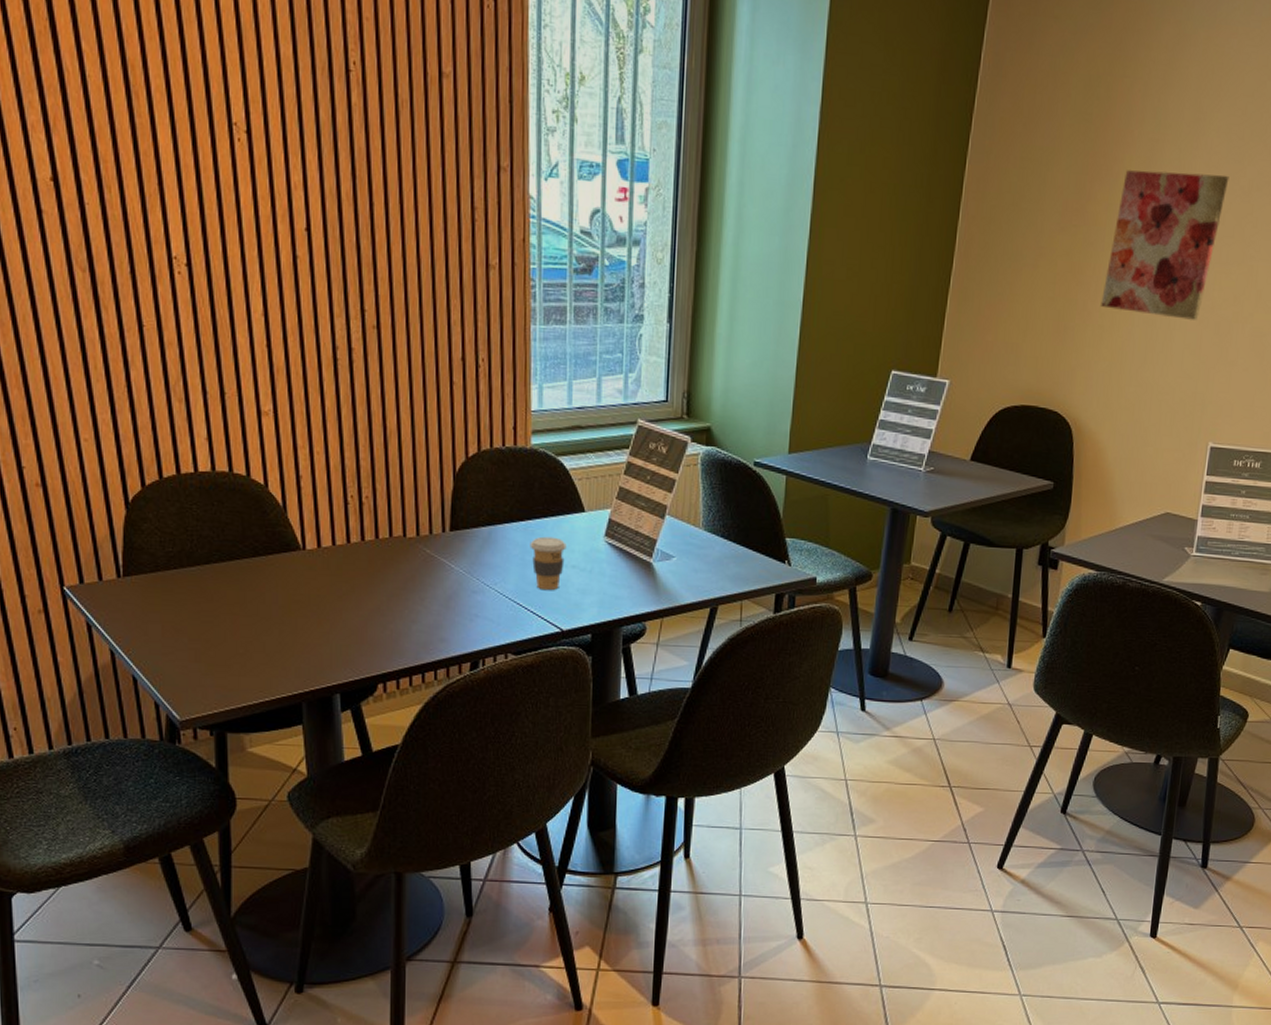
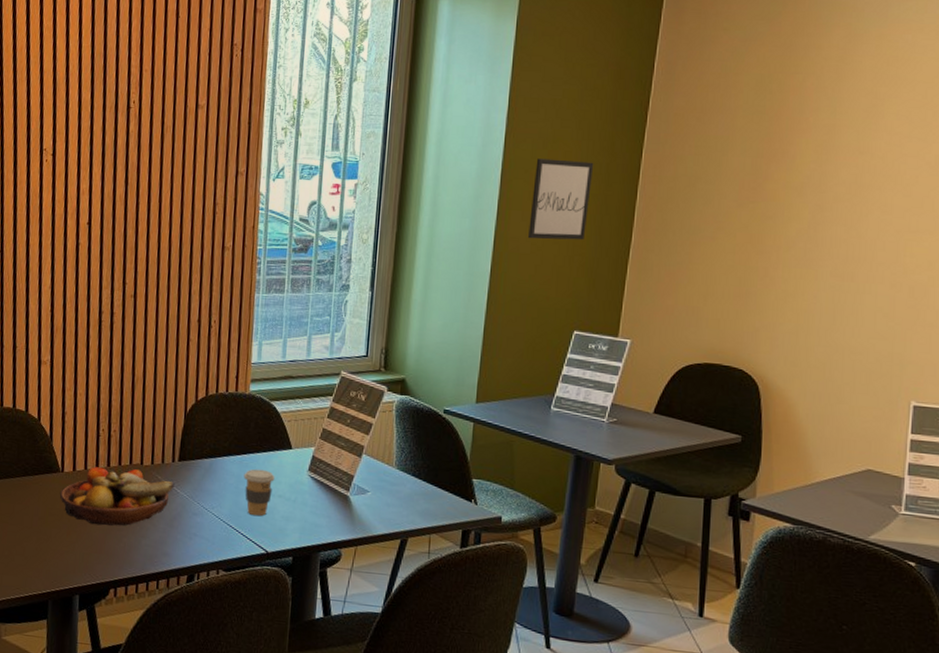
fruit bowl: none [302,542,447,611] -> present [59,467,175,526]
wall art: none [844,165,915,266] -> present [528,158,594,240]
wall art: present [1101,170,1229,320] -> none [783,152,913,285]

